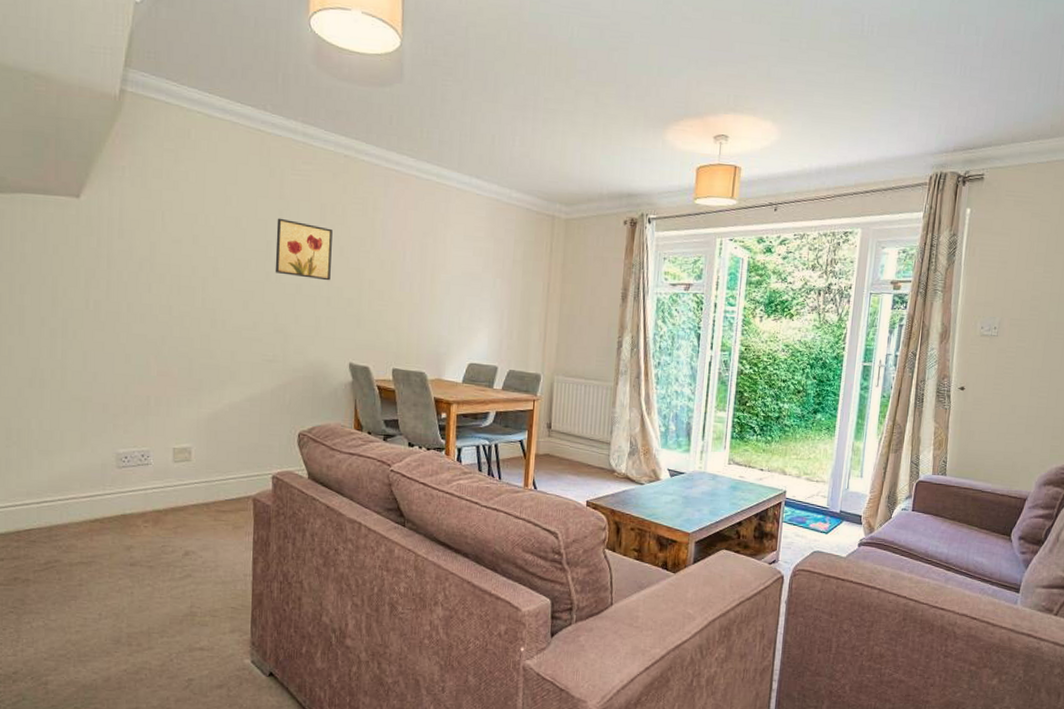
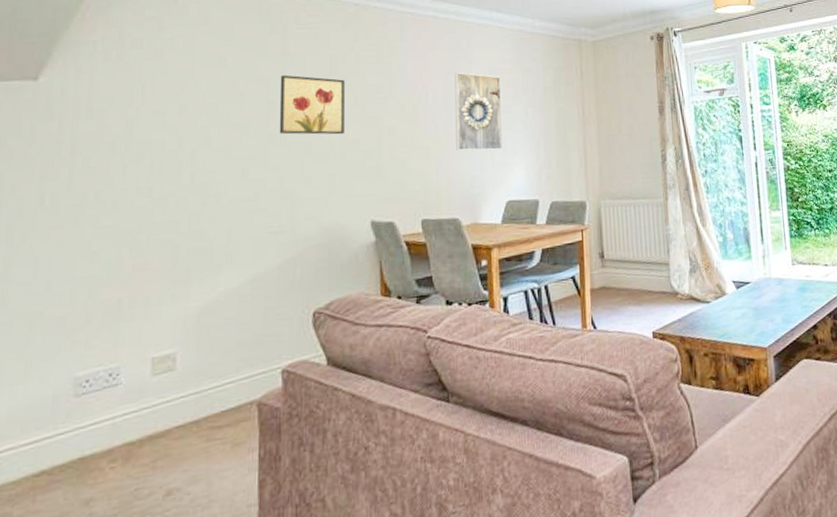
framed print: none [427,235,473,314] -> present [455,73,502,151]

